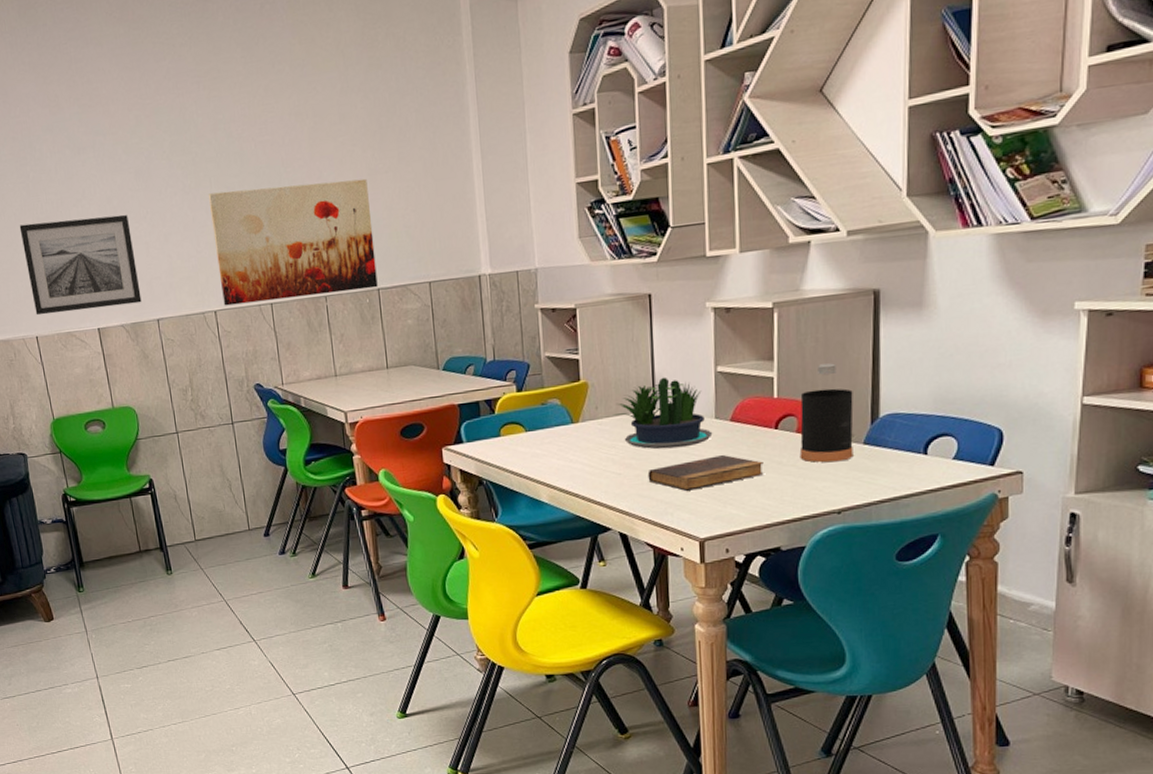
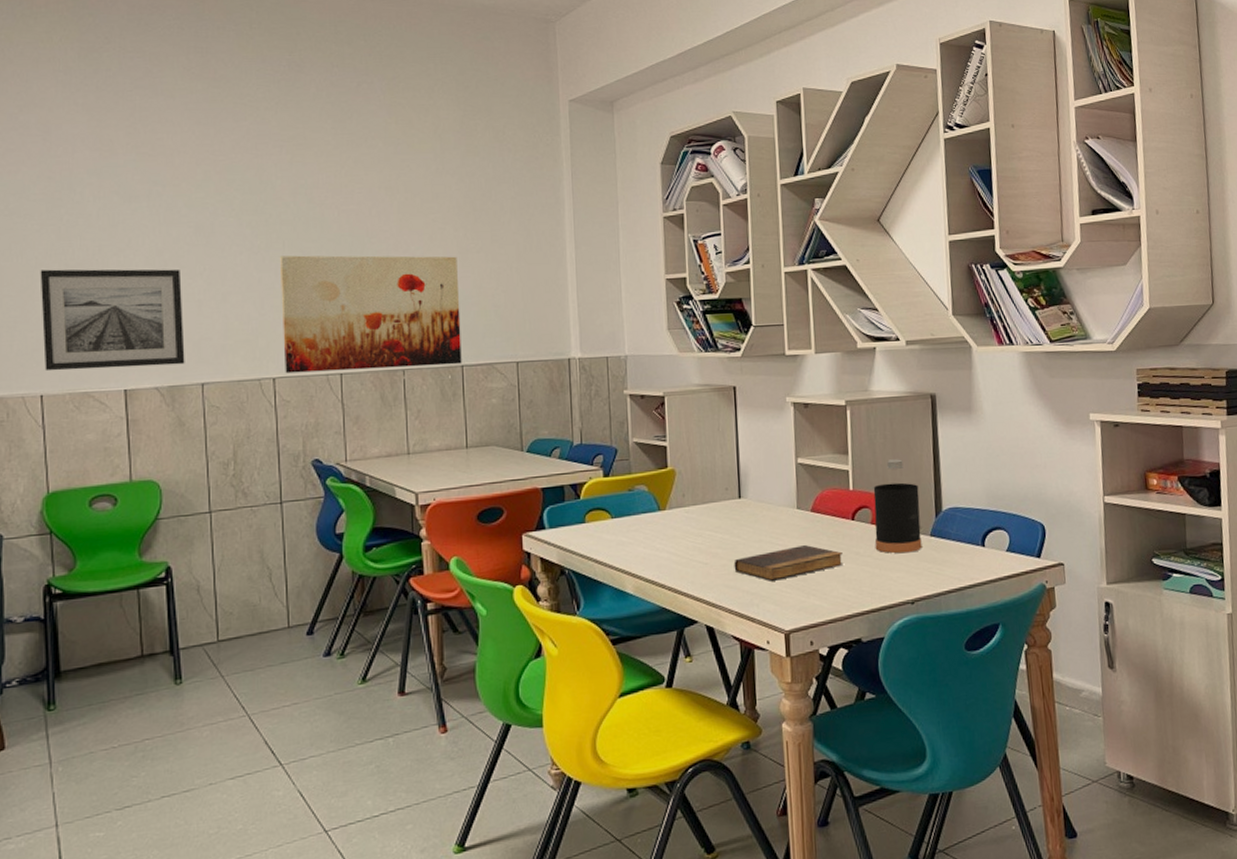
potted plant: present [612,377,713,450] -> none [699,466,795,539]

